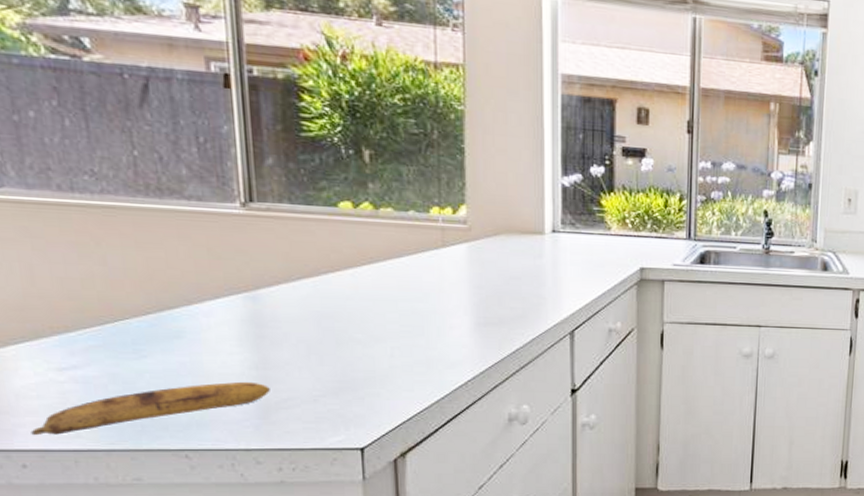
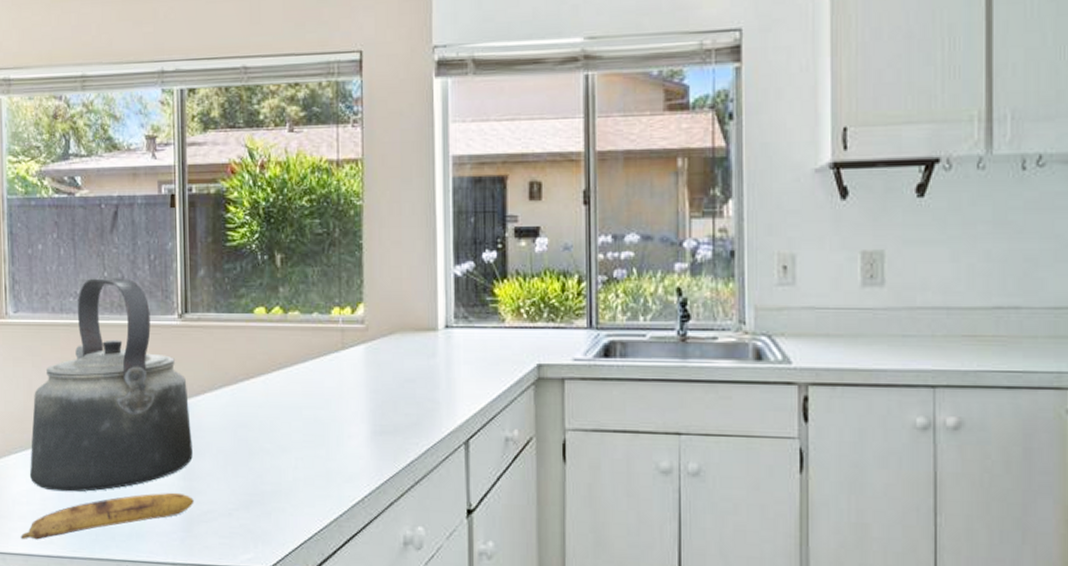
kettle: none [37,156,267,384] -> present [29,278,193,492]

